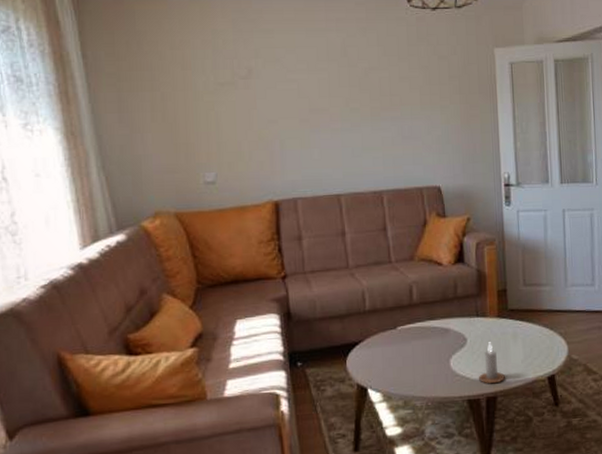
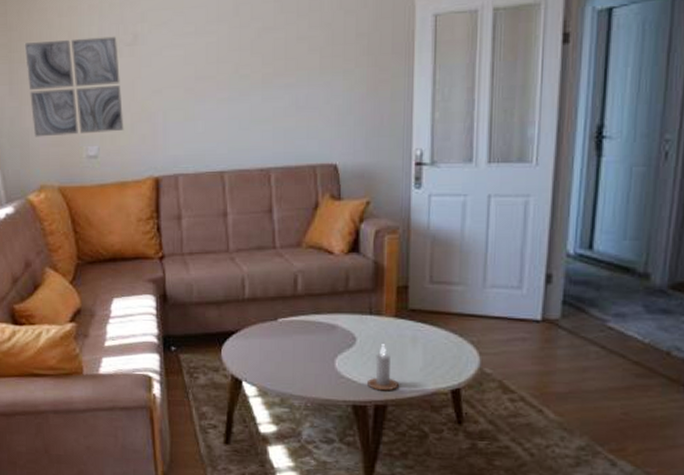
wall art: none [134,70,242,164] -> present [24,36,124,137]

